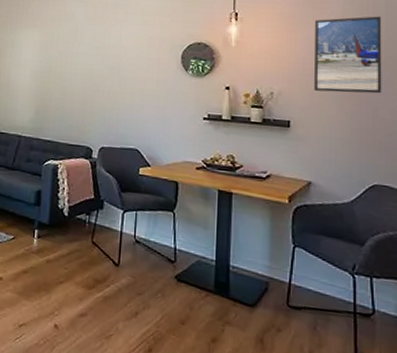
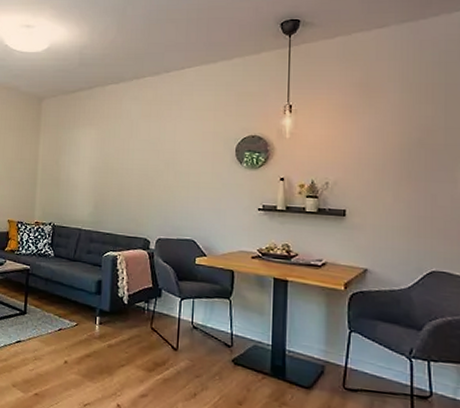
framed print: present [314,16,382,94] -> none [370,103,441,181]

